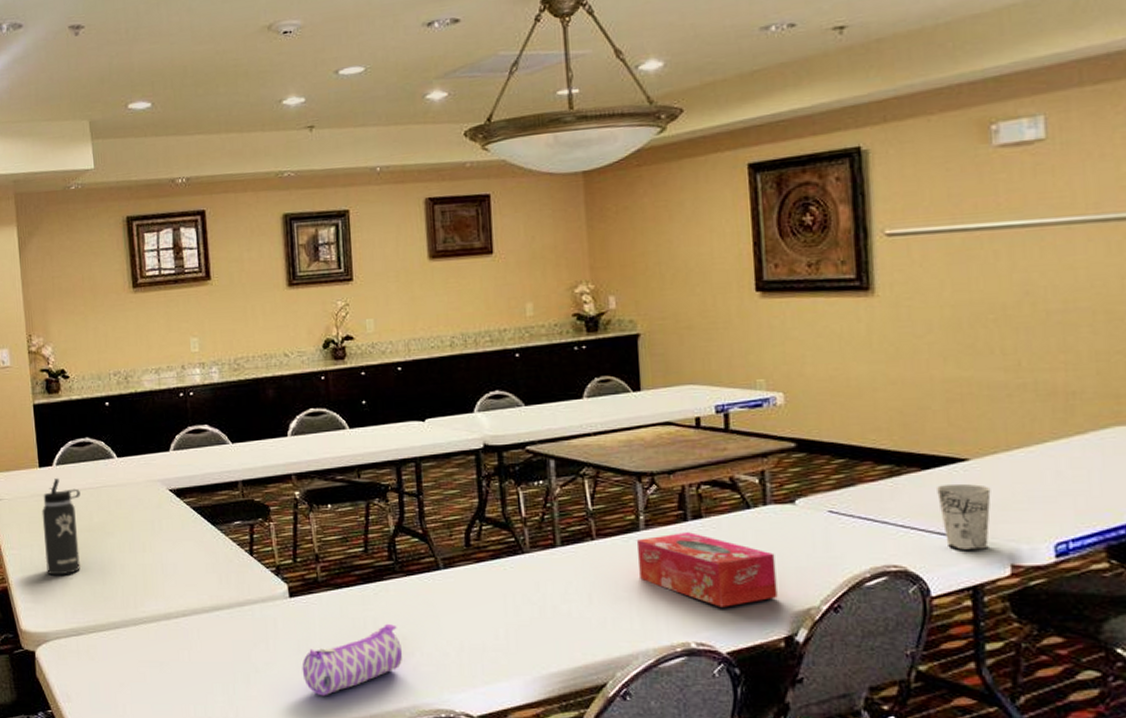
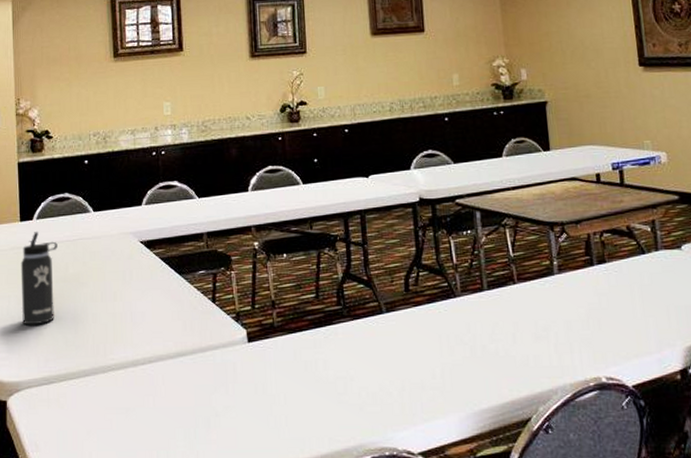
pencil case: present [302,623,403,696] -> none [258,365,351,438]
tissue box: present [636,532,778,607] -> none [551,276,672,344]

